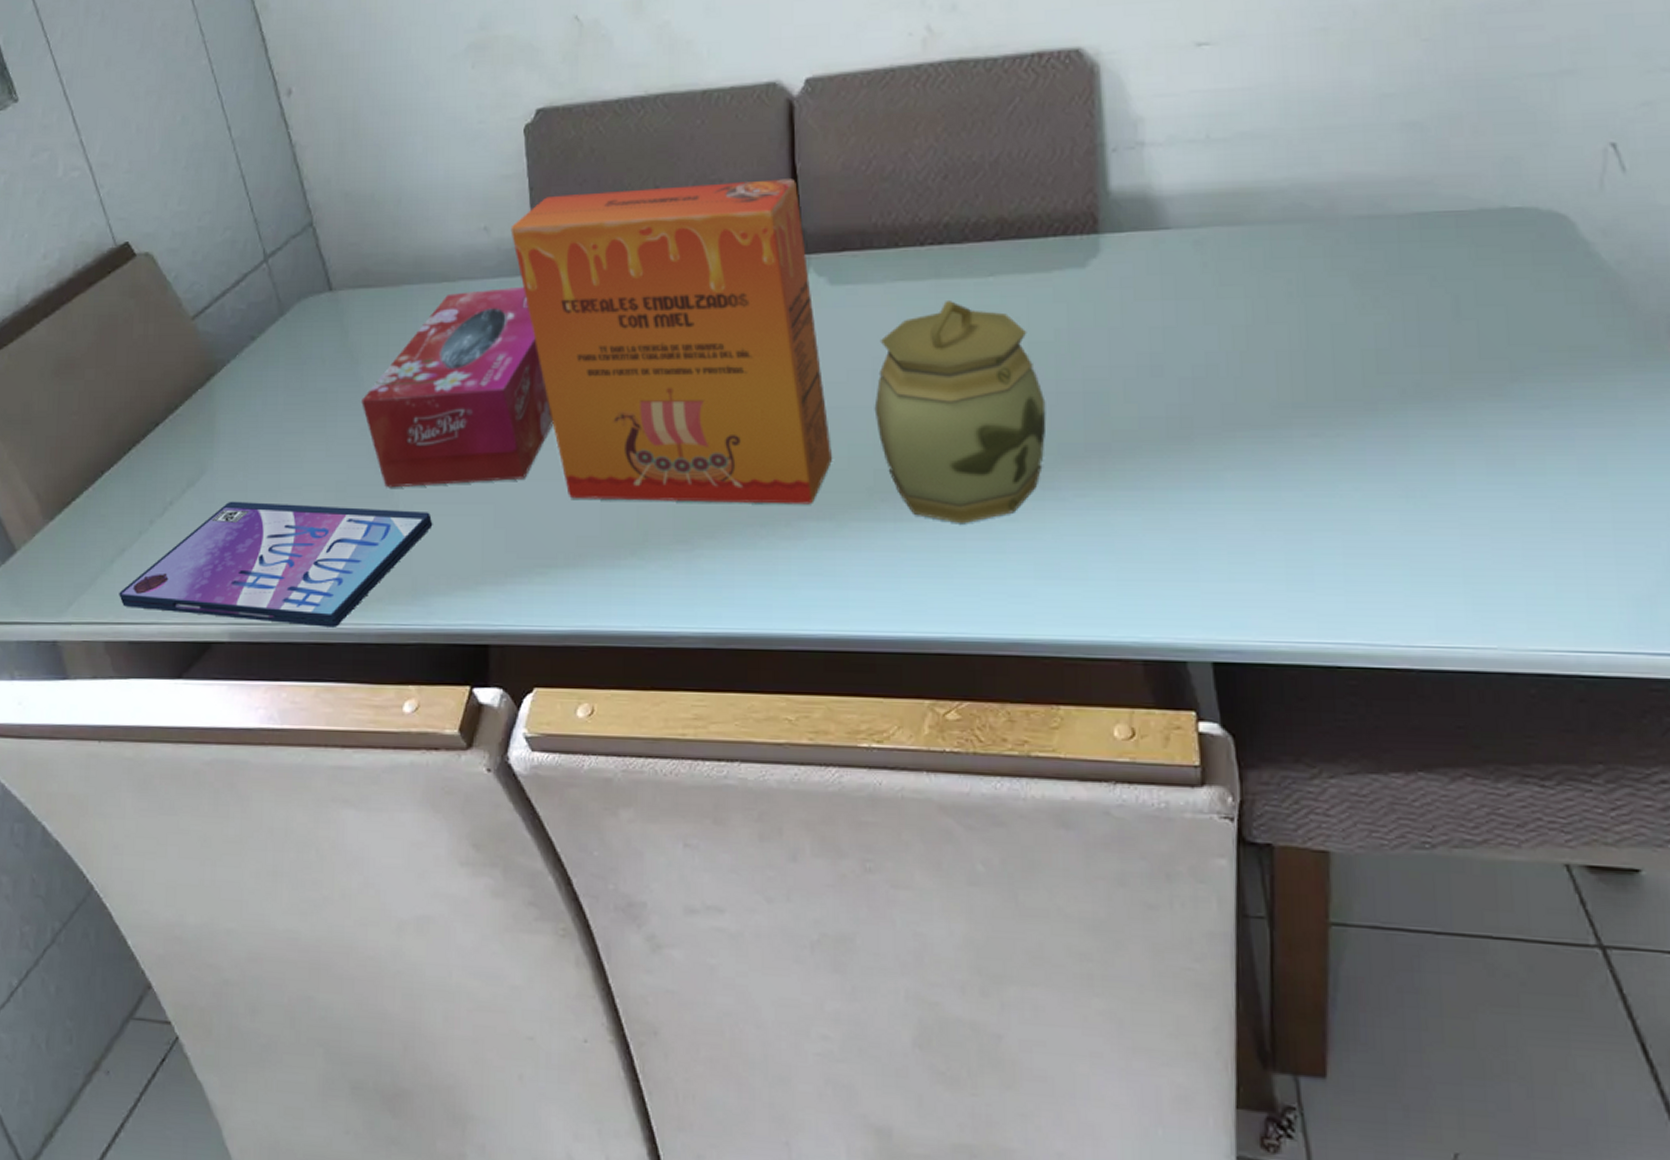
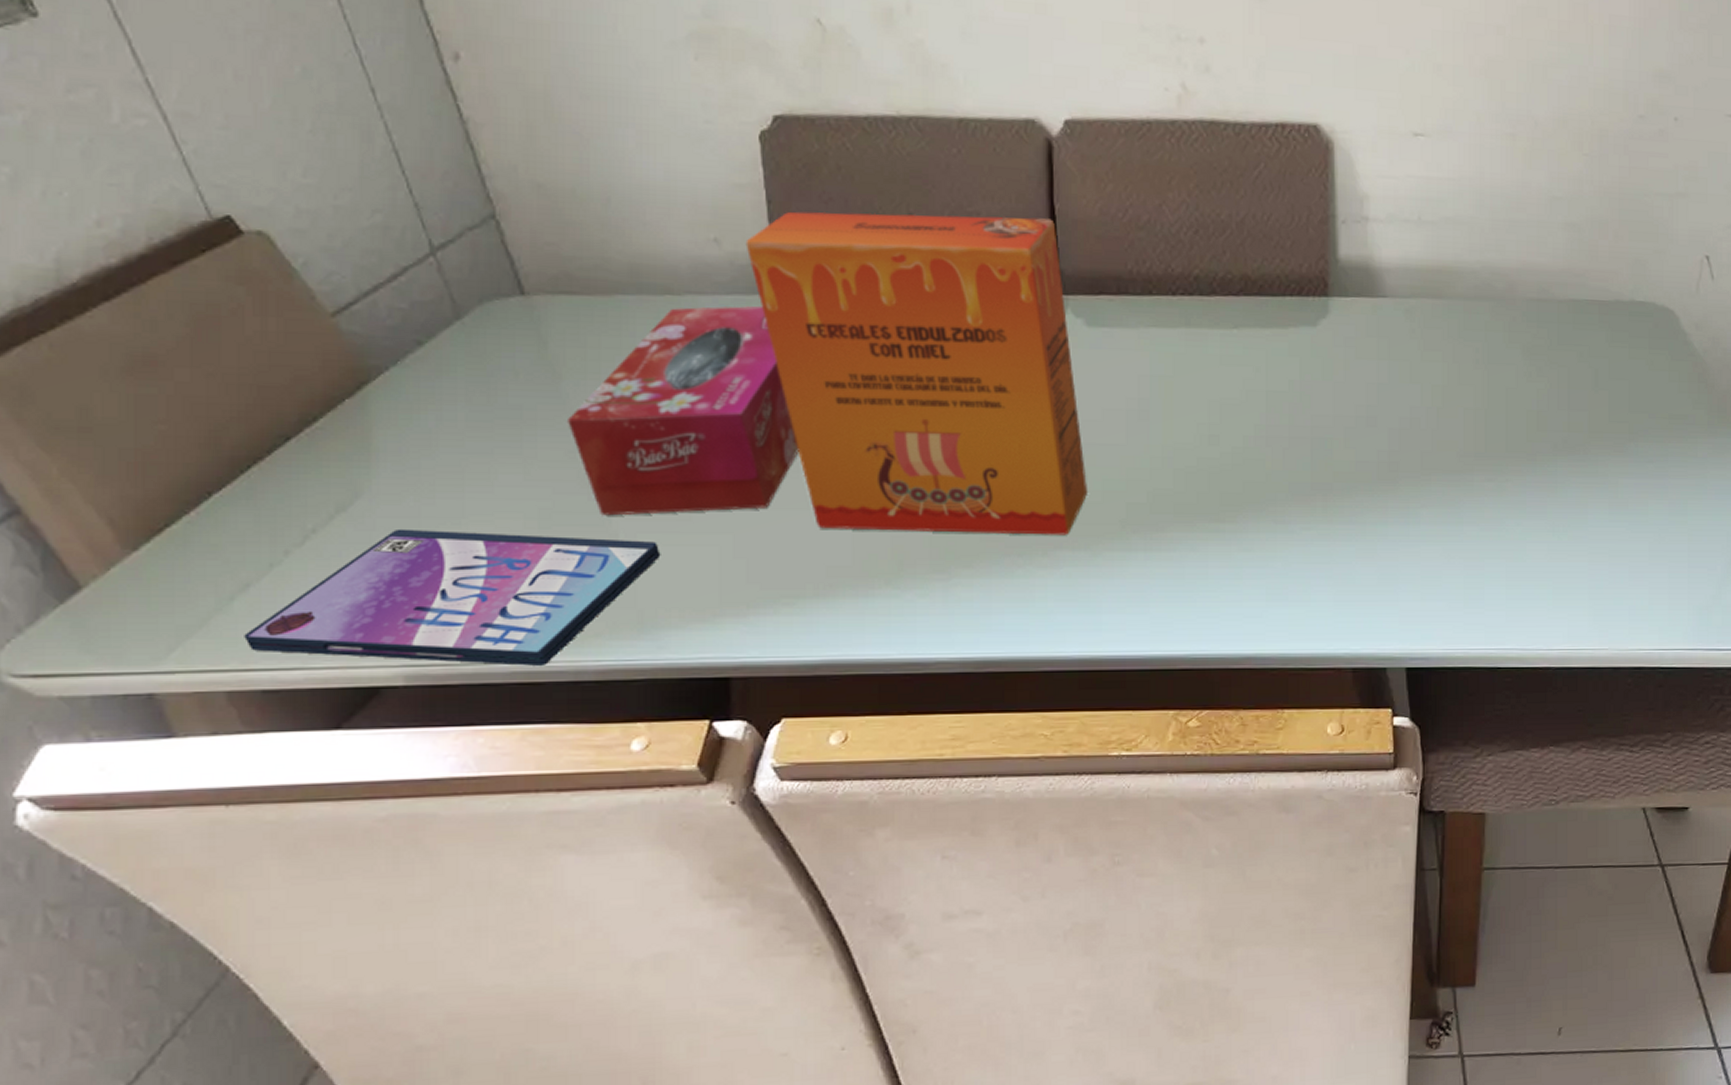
jar: present [874,299,1046,524] -> none [1127,347,1280,554]

